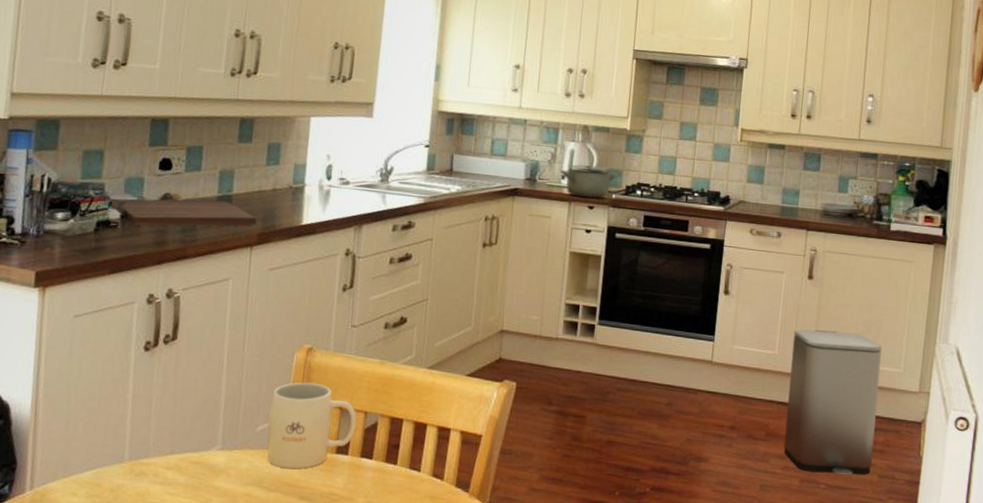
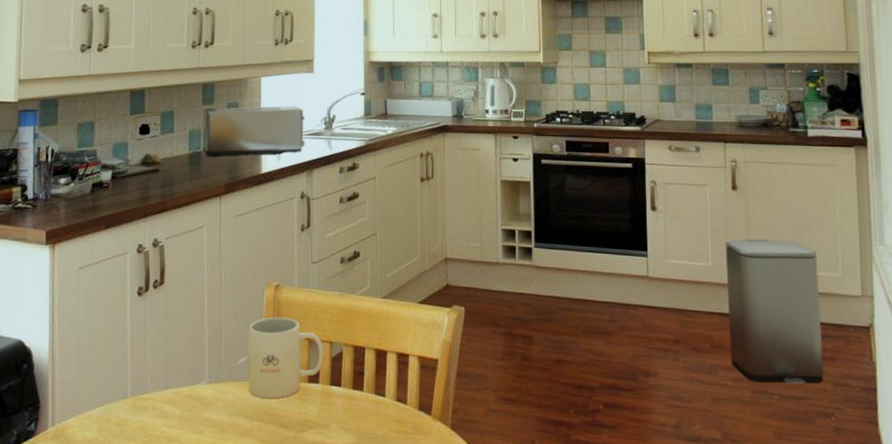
cutting board: present [111,198,257,226] -> none [102,157,223,185]
toaster: none [234,146,359,206] -> present [202,105,306,157]
saucepan: present [559,164,617,199] -> none [483,98,536,129]

